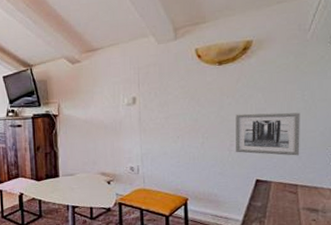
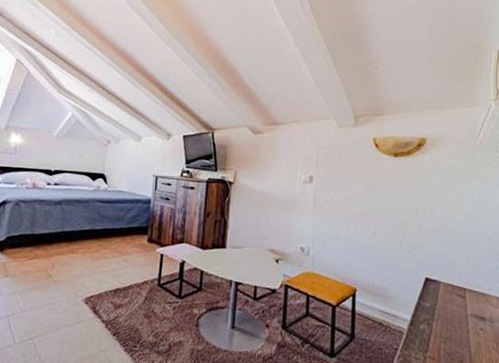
wall art: present [235,112,300,156] -> none [407,207,469,258]

